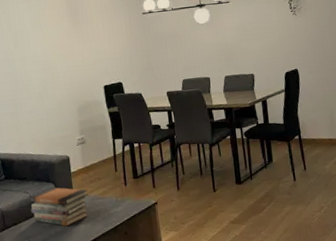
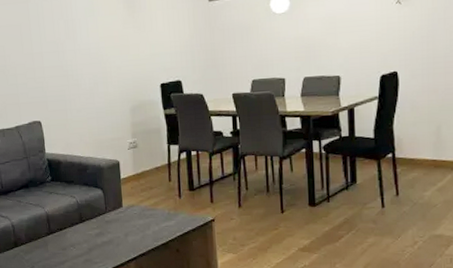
book stack: present [29,187,89,227] -> none [76,193,138,237]

